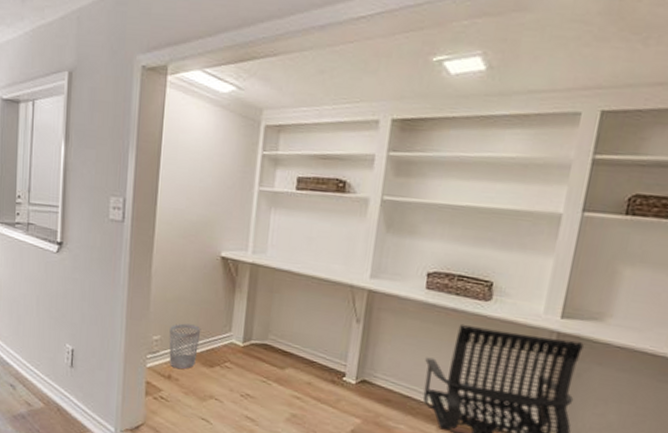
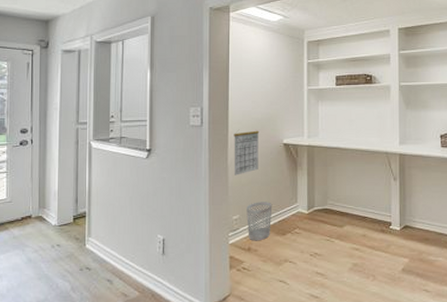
calendar: none [157,231,193,288] -> present [234,129,260,175]

